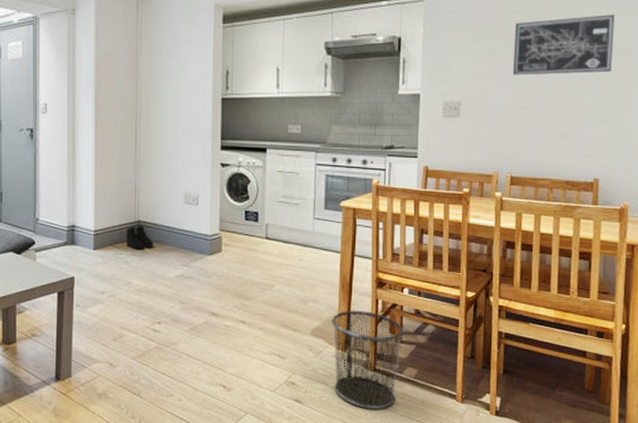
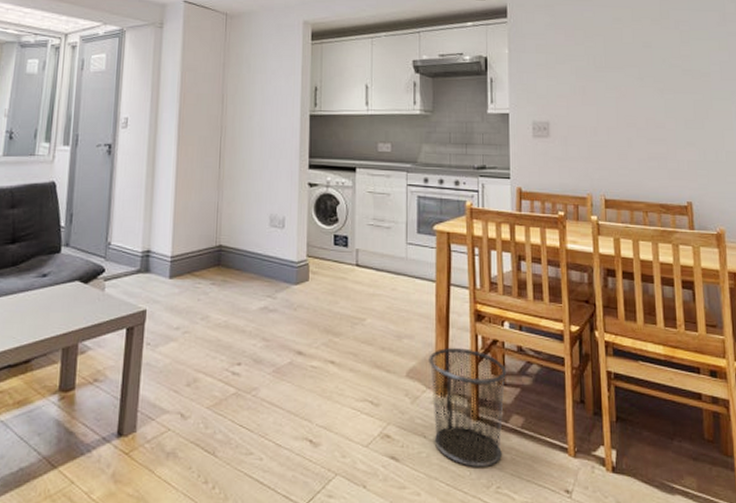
boots: present [126,225,154,250] -> none [206,250,236,279]
wall art: present [512,15,615,75] -> none [595,39,692,97]

